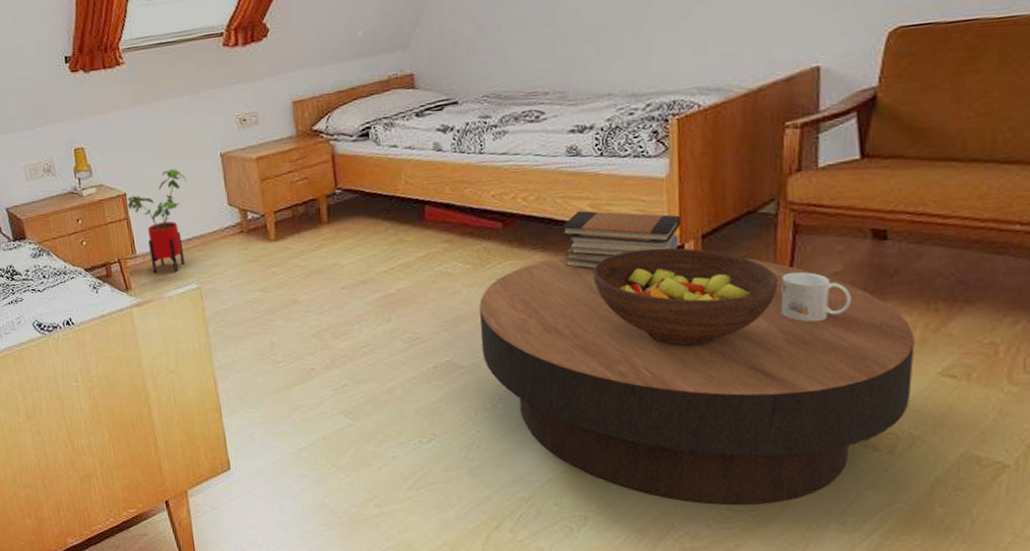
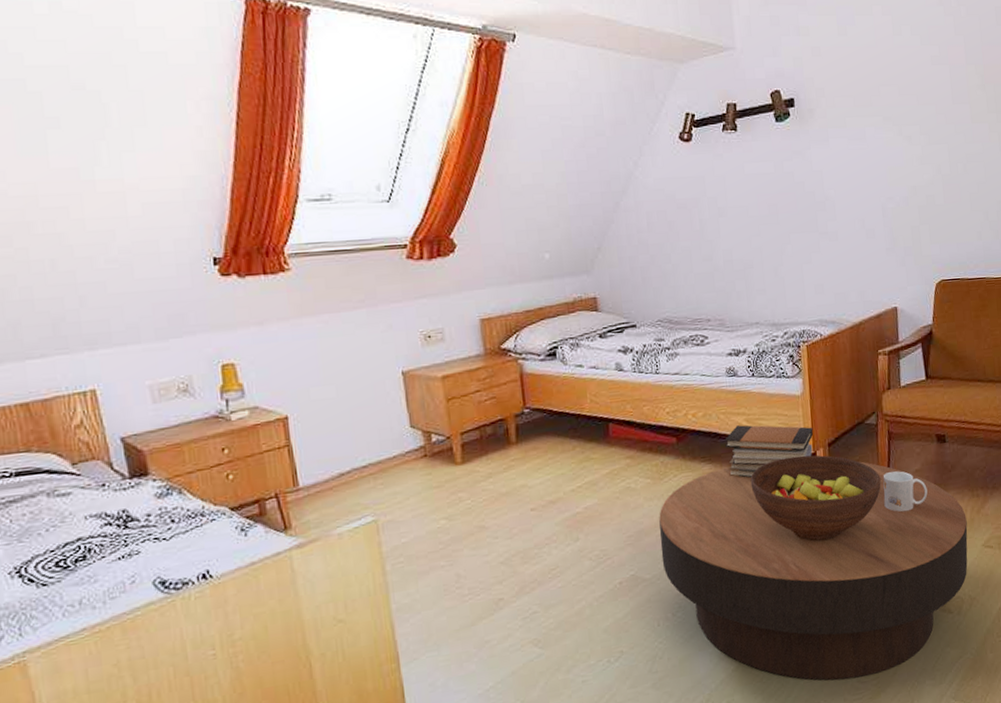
house plant: present [127,169,187,273] -> none [288,388,363,508]

